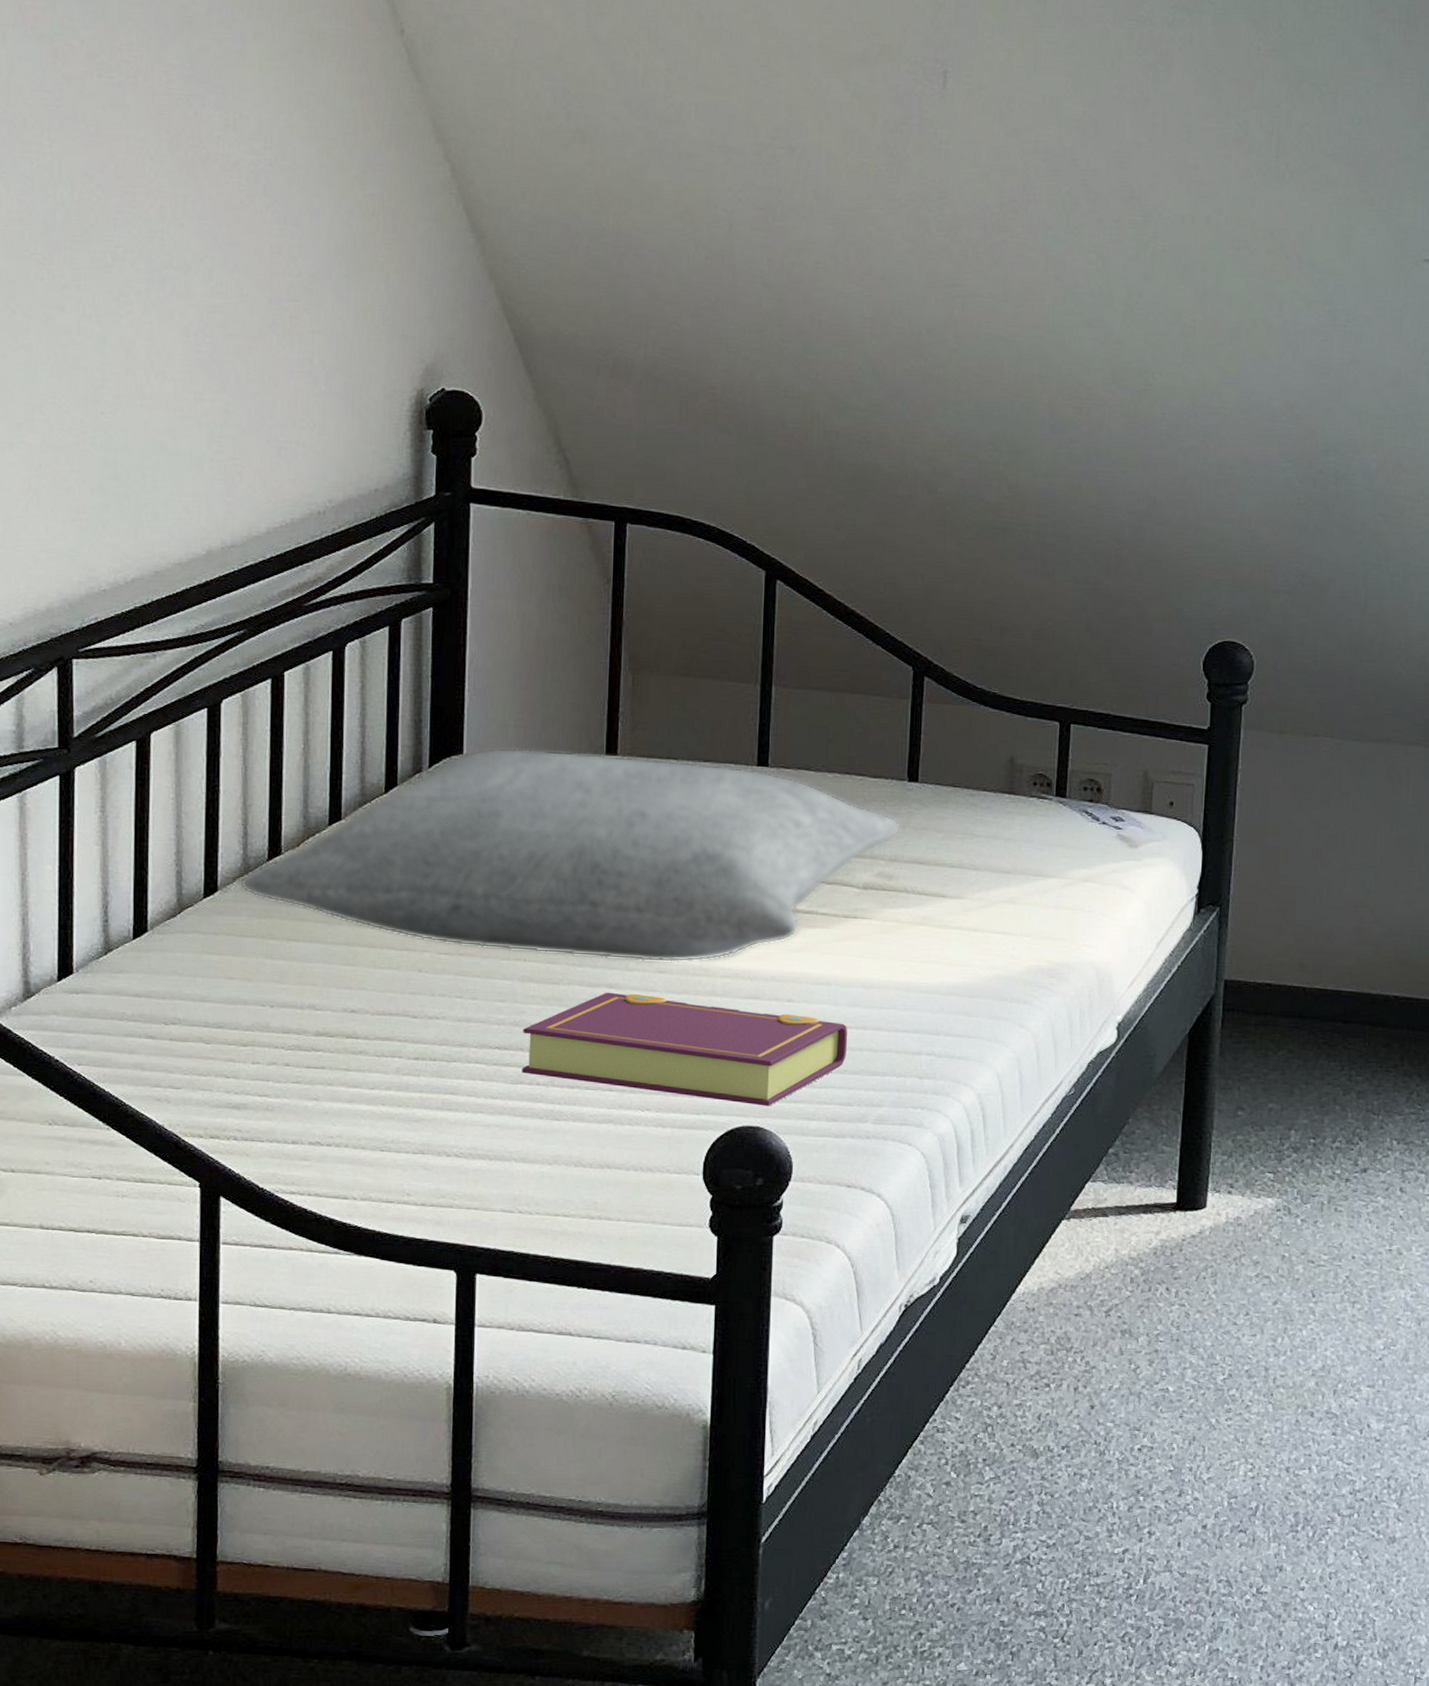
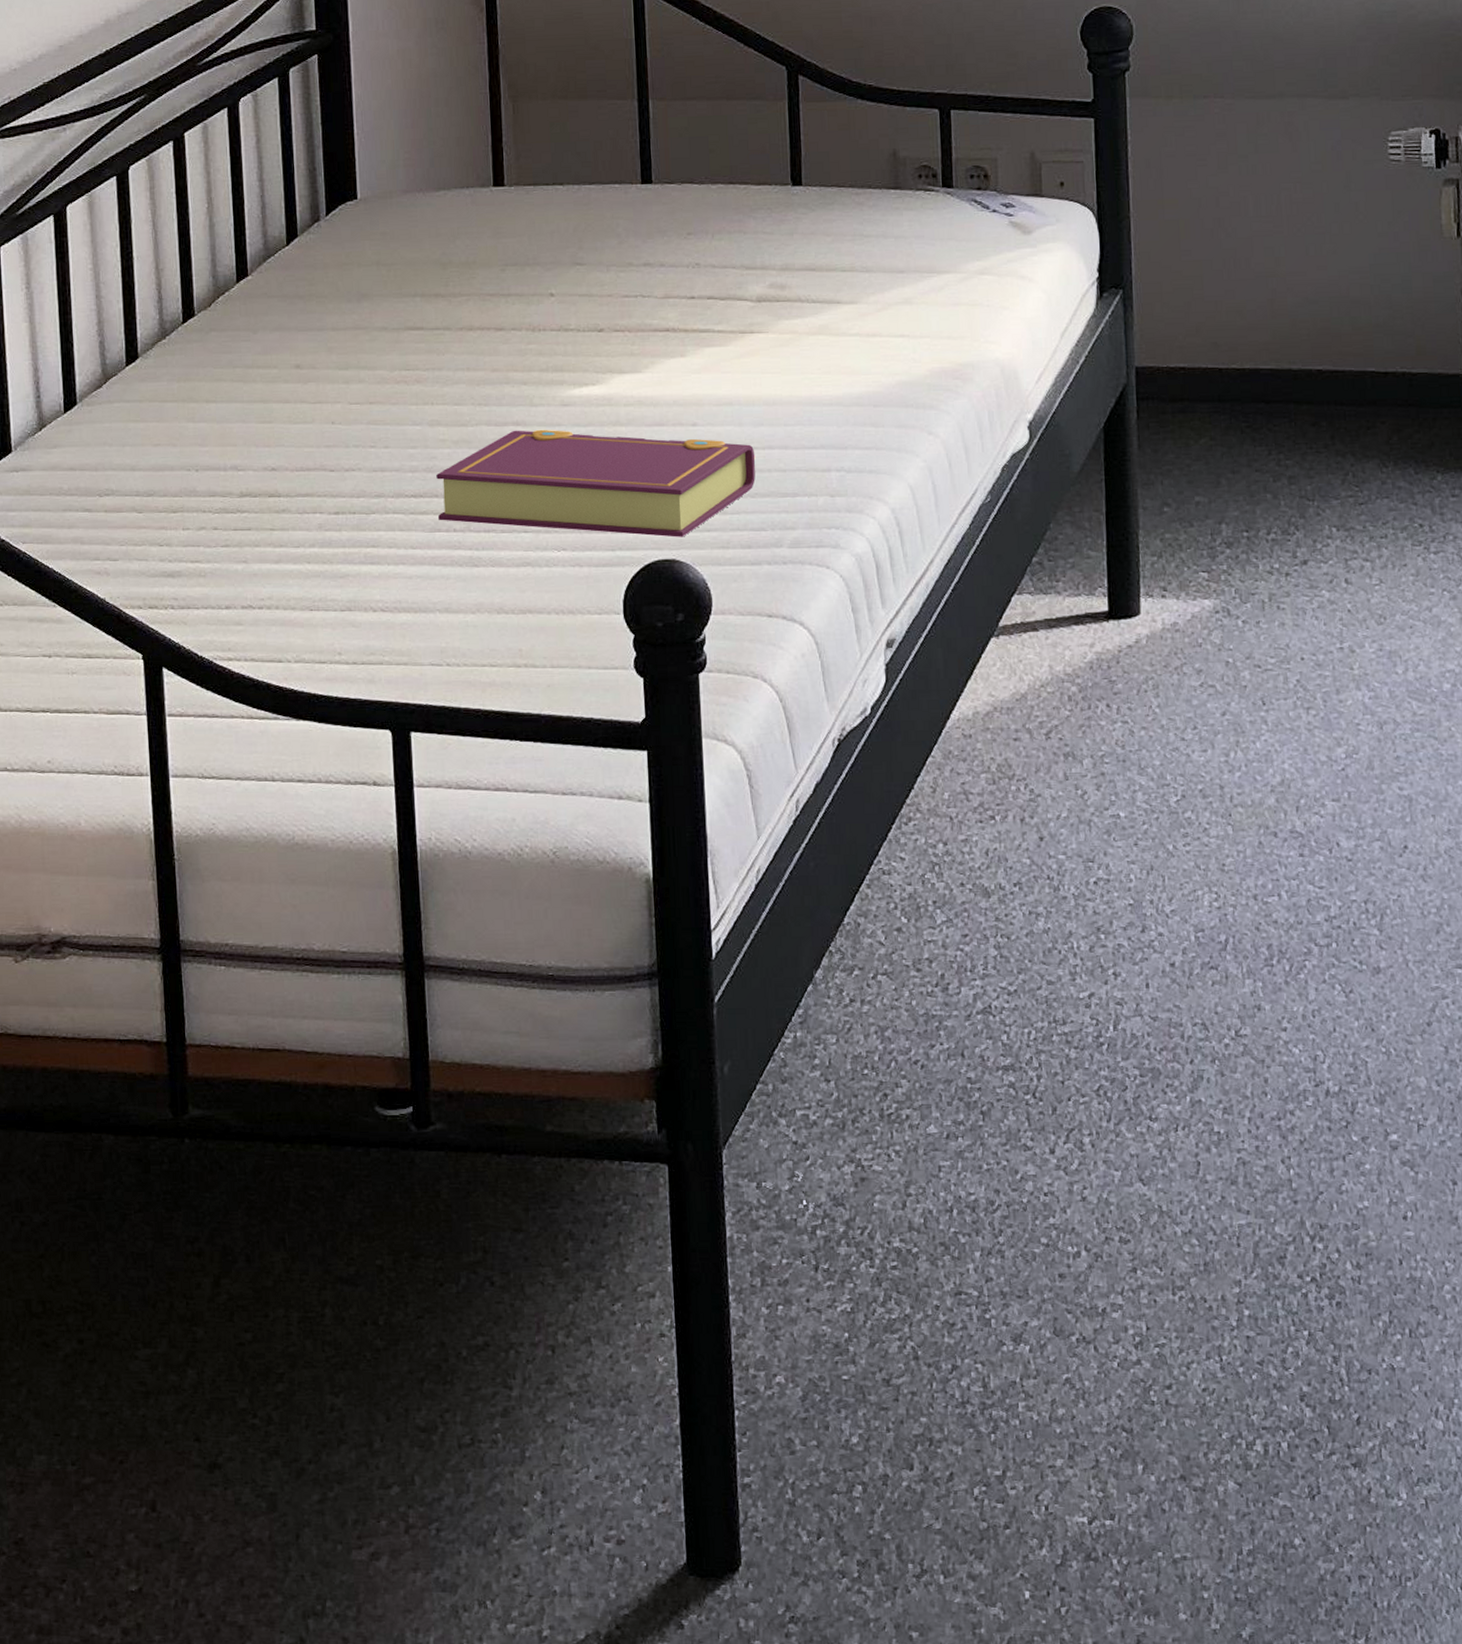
pillow: present [239,748,902,963] -> none [158,187,790,396]

